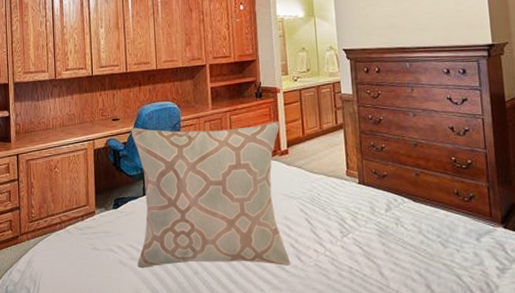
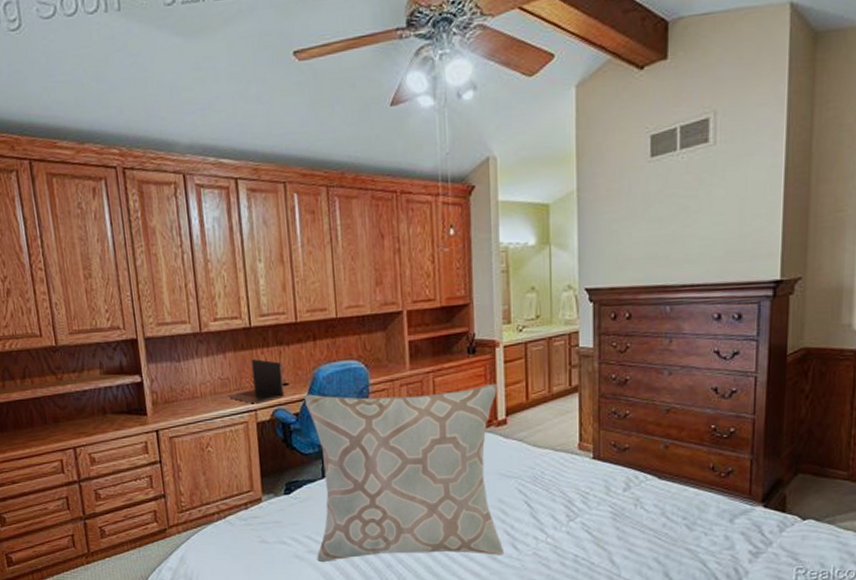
laptop computer: none [73,100,116,135] -> present [228,359,285,404]

